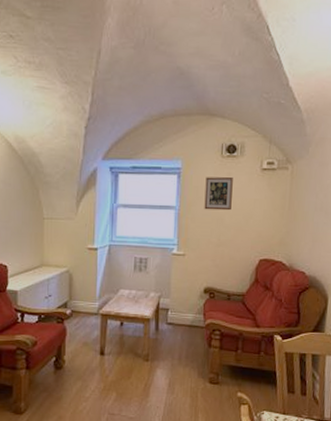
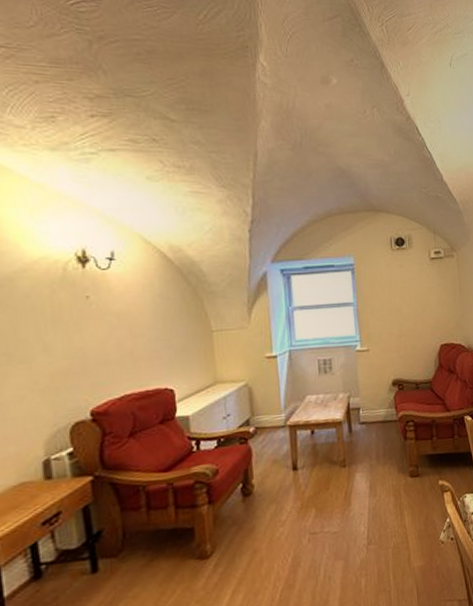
picture frame: present [204,176,233,211] -> none [379,268,408,303]

